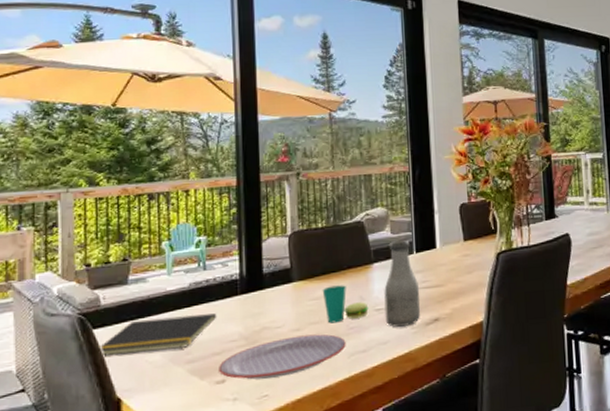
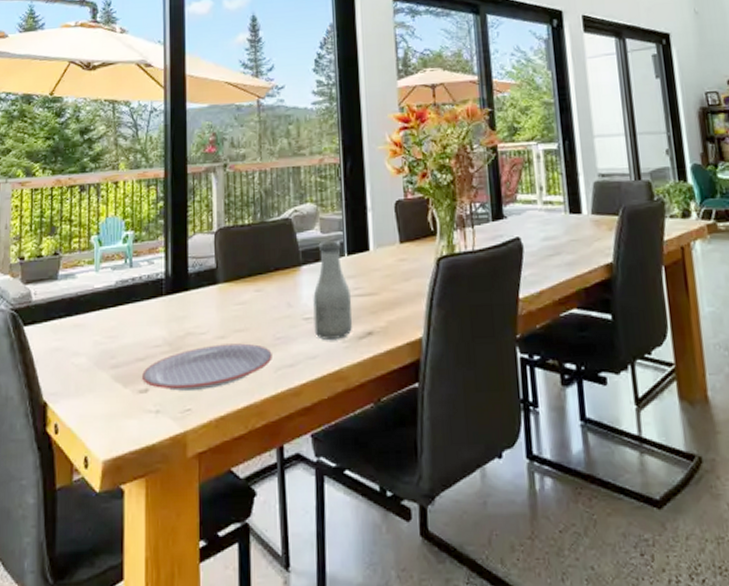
notepad: present [99,313,217,357] -> none [28,314,142,356]
cup: present [322,285,369,324] -> none [248,289,297,332]

